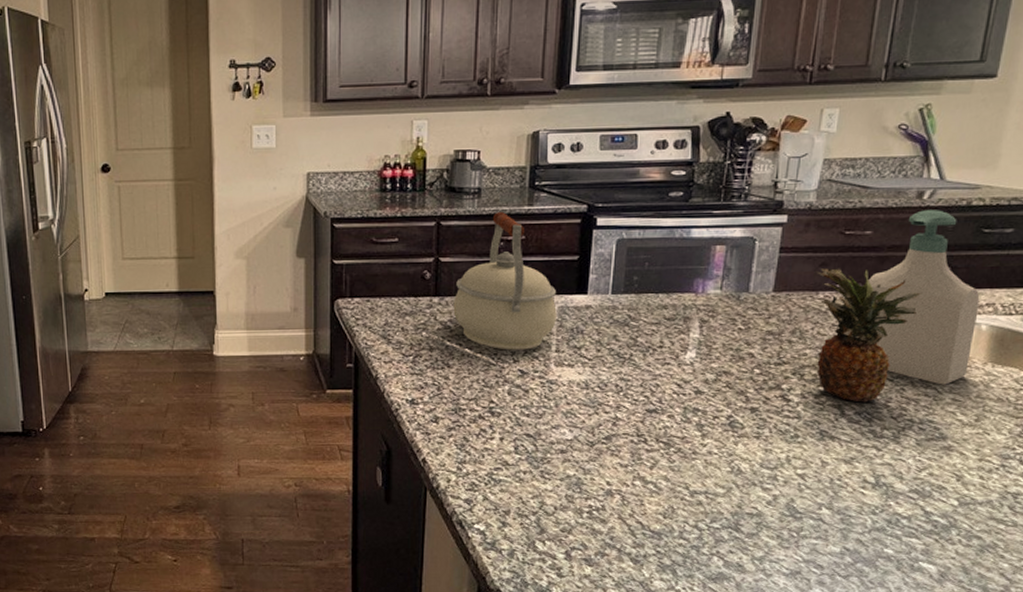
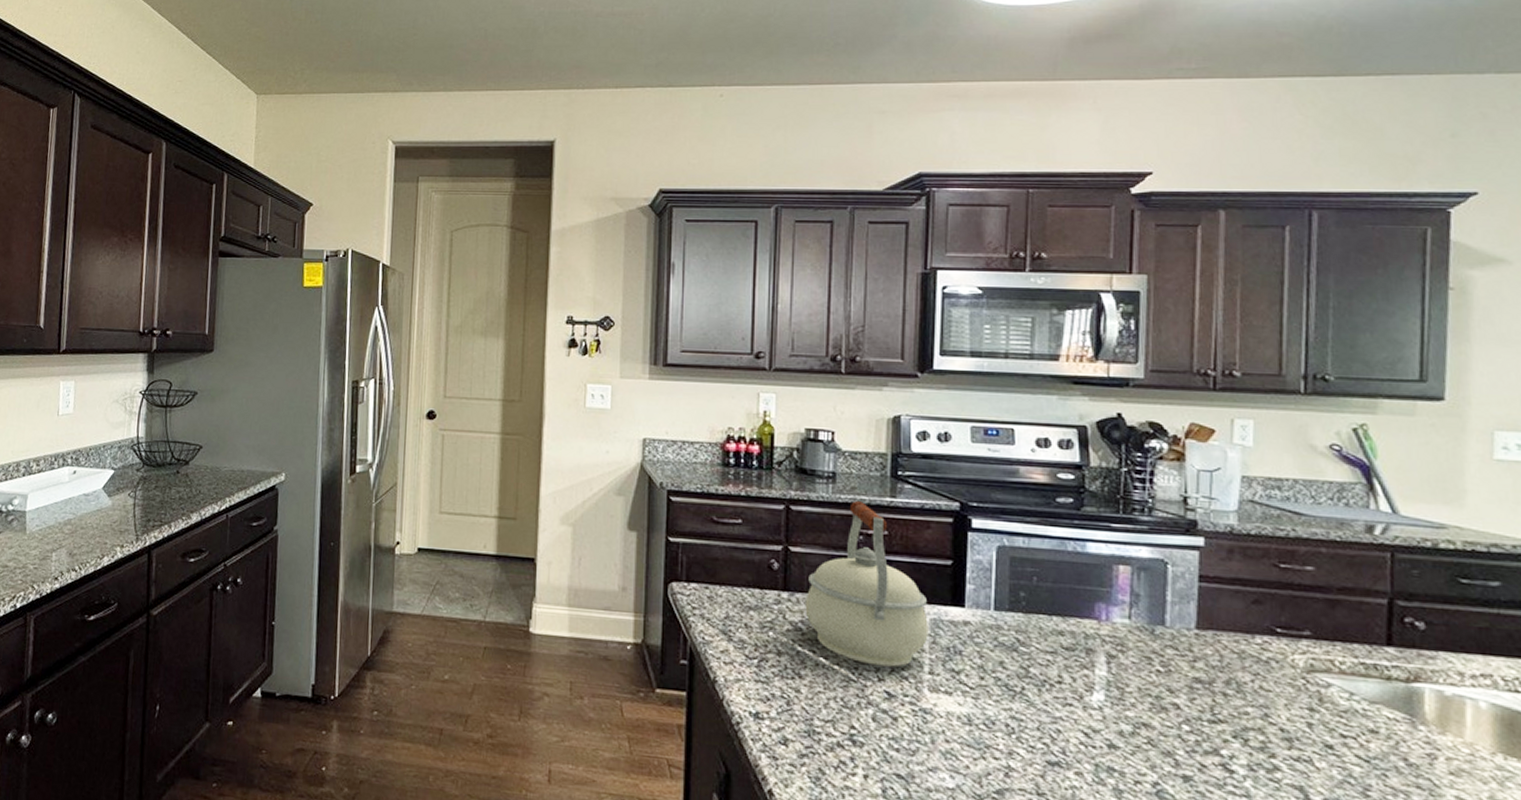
fruit: present [817,268,921,403] -> none [1249,606,1390,787]
soap bottle: present [868,210,980,385] -> none [1317,548,1472,776]

